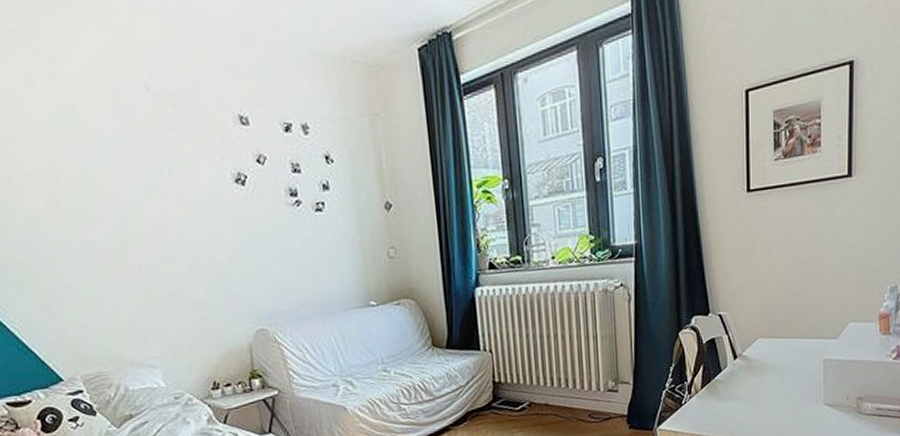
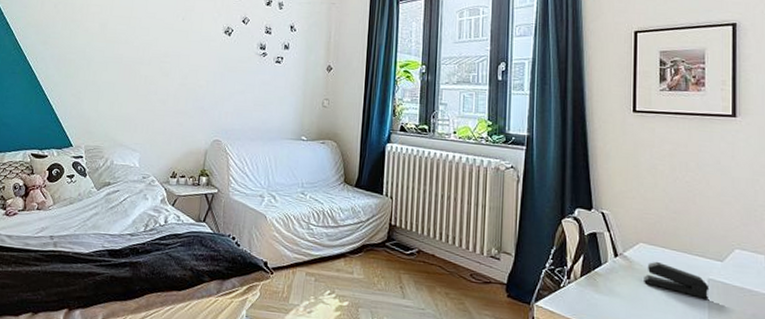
stapler: none [763,353,825,381] -> present [644,261,710,299]

